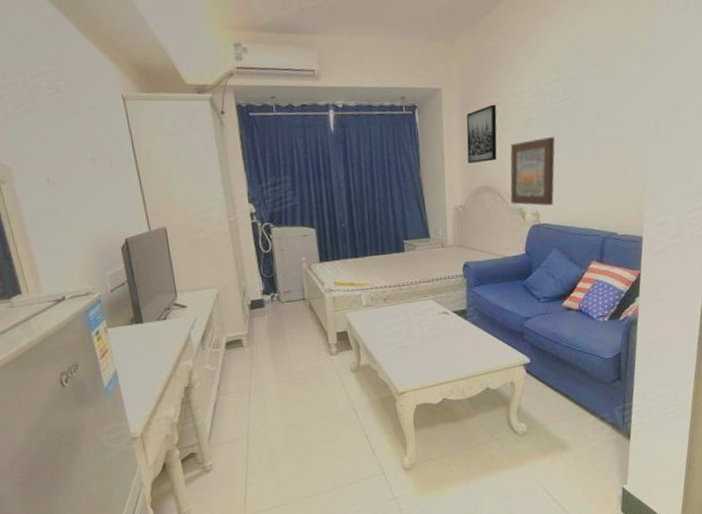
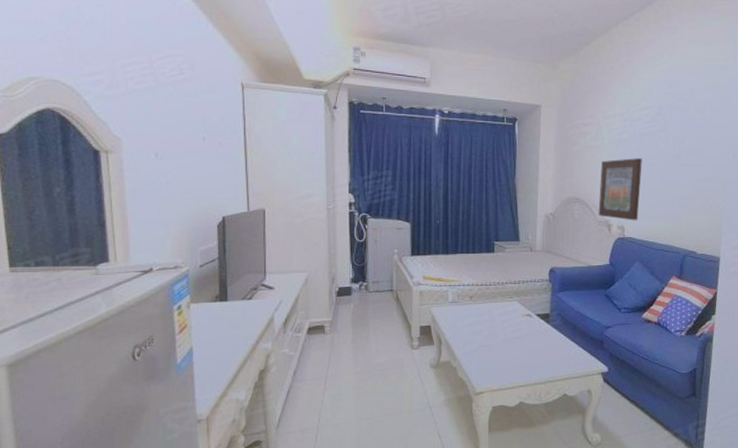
wall art: present [466,104,497,163] -> none [561,124,591,175]

